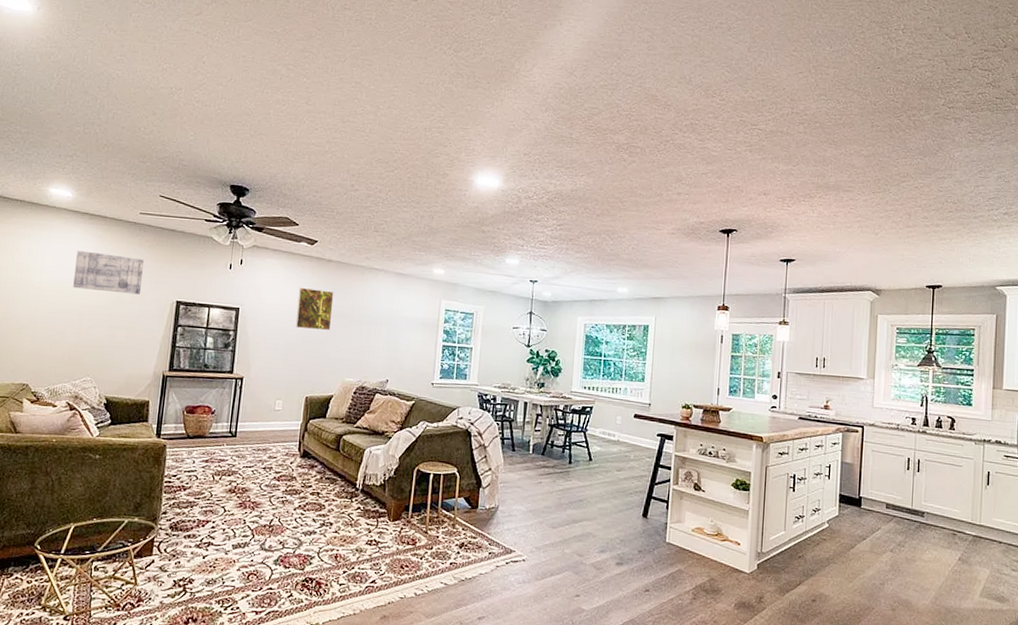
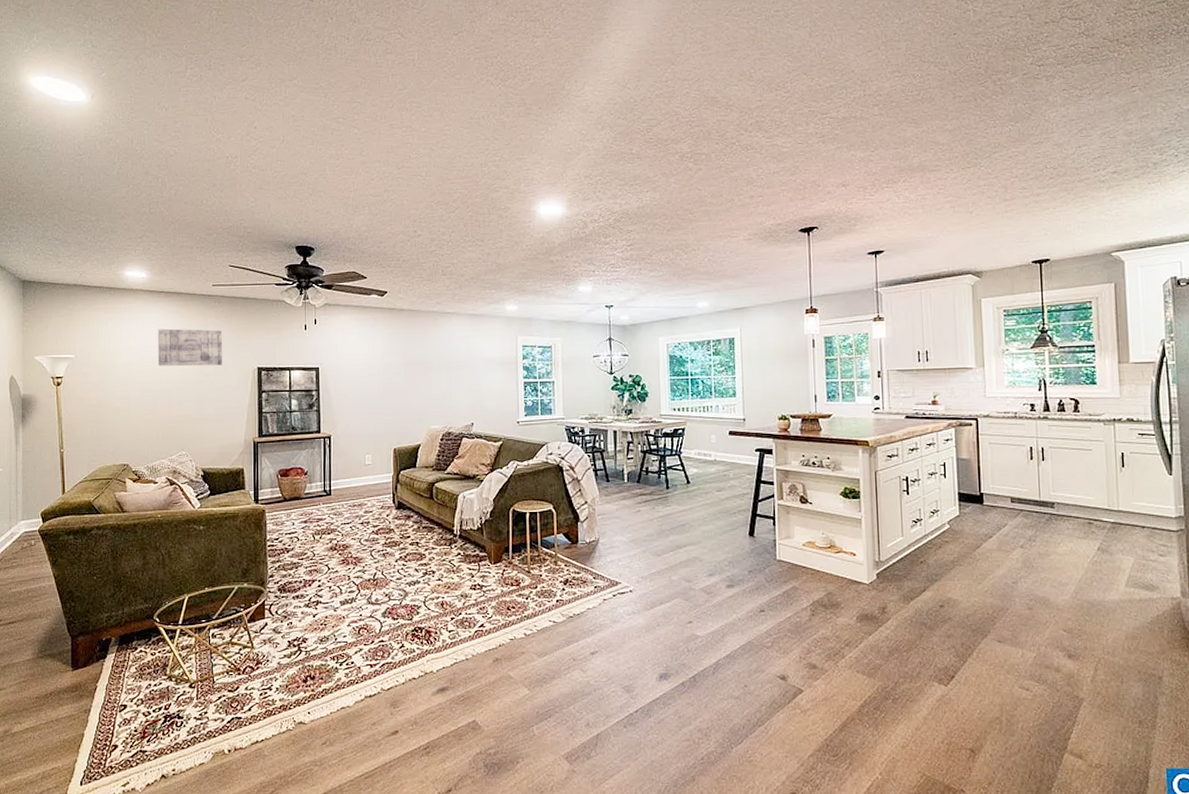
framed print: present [295,287,334,331] -> none [374,339,411,382]

